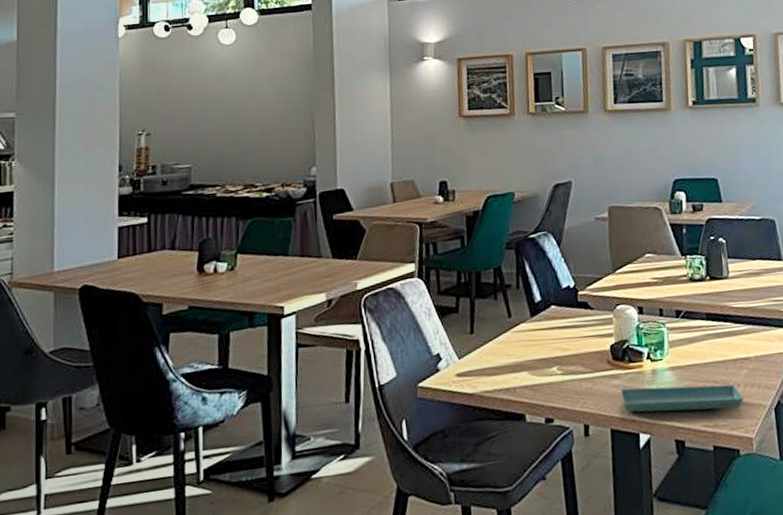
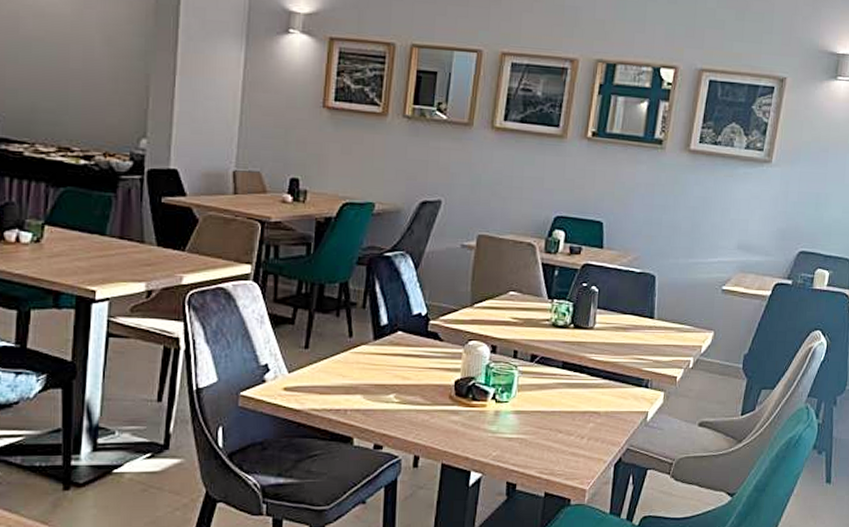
saucer: present [620,384,744,413] -> none [458,426,585,459]

